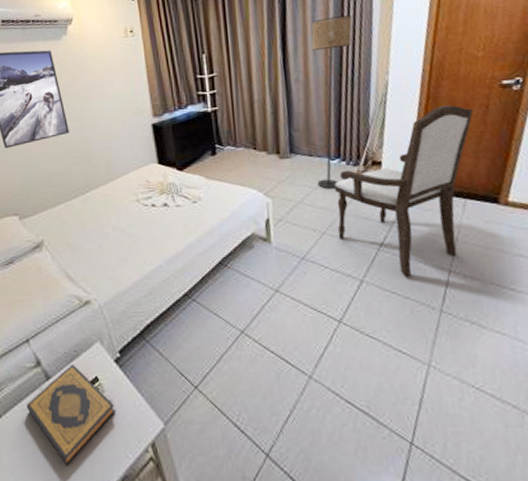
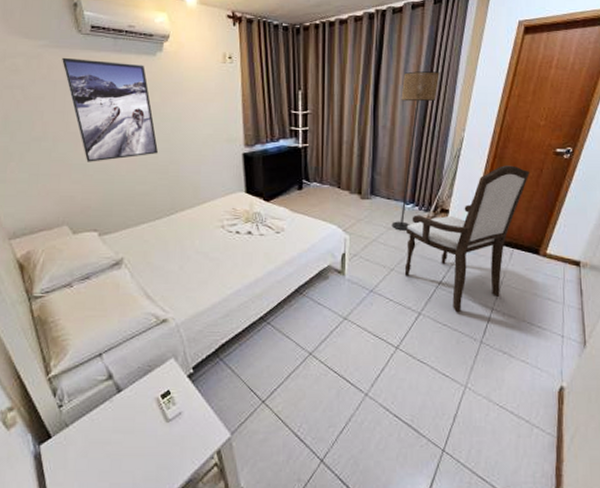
hardback book: present [27,364,116,465] -> none [95,378,185,471]

